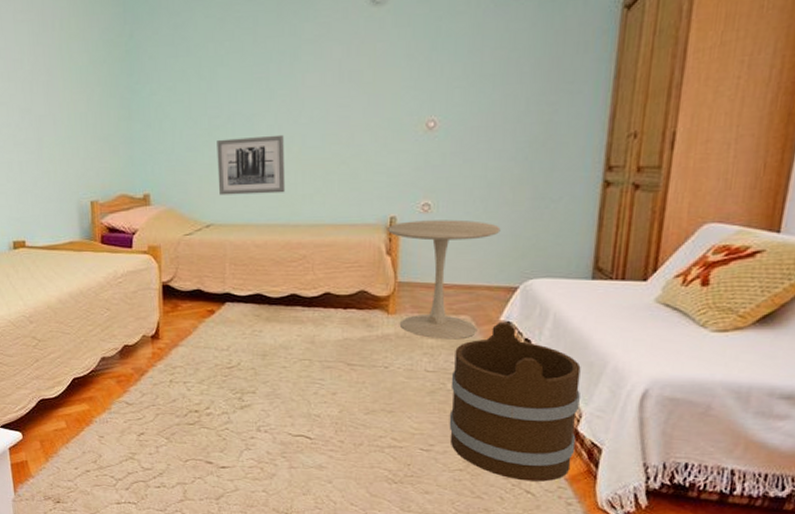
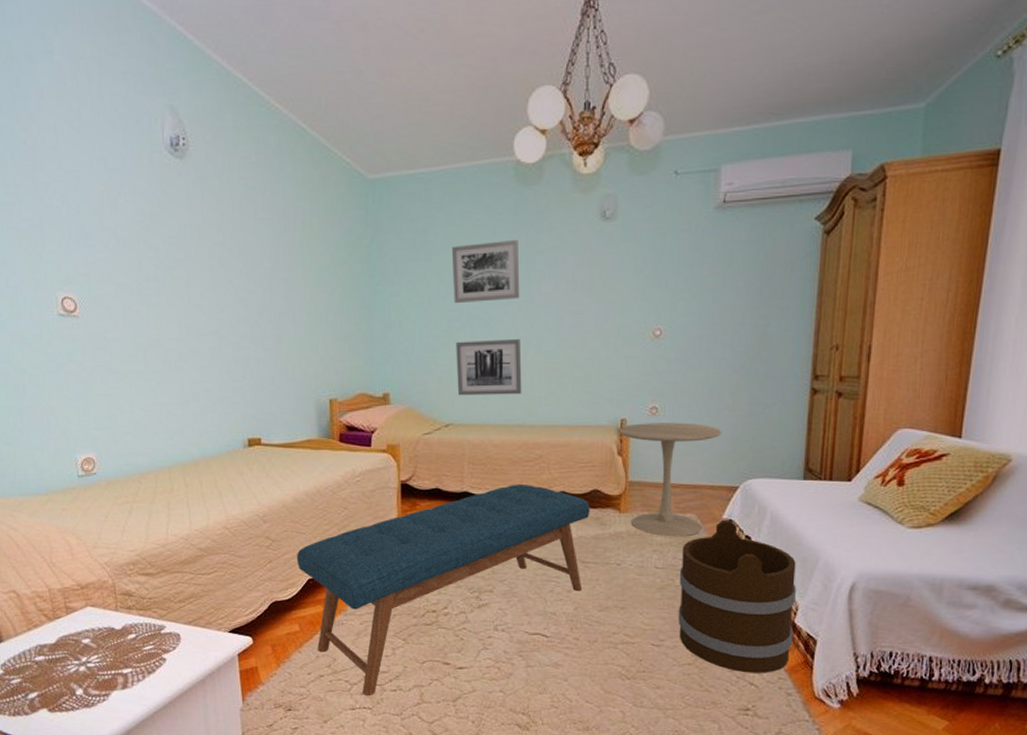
bench: none [62,284,357,492] -> present [297,483,590,696]
wall art: none [211,30,283,101] -> present [451,239,520,304]

